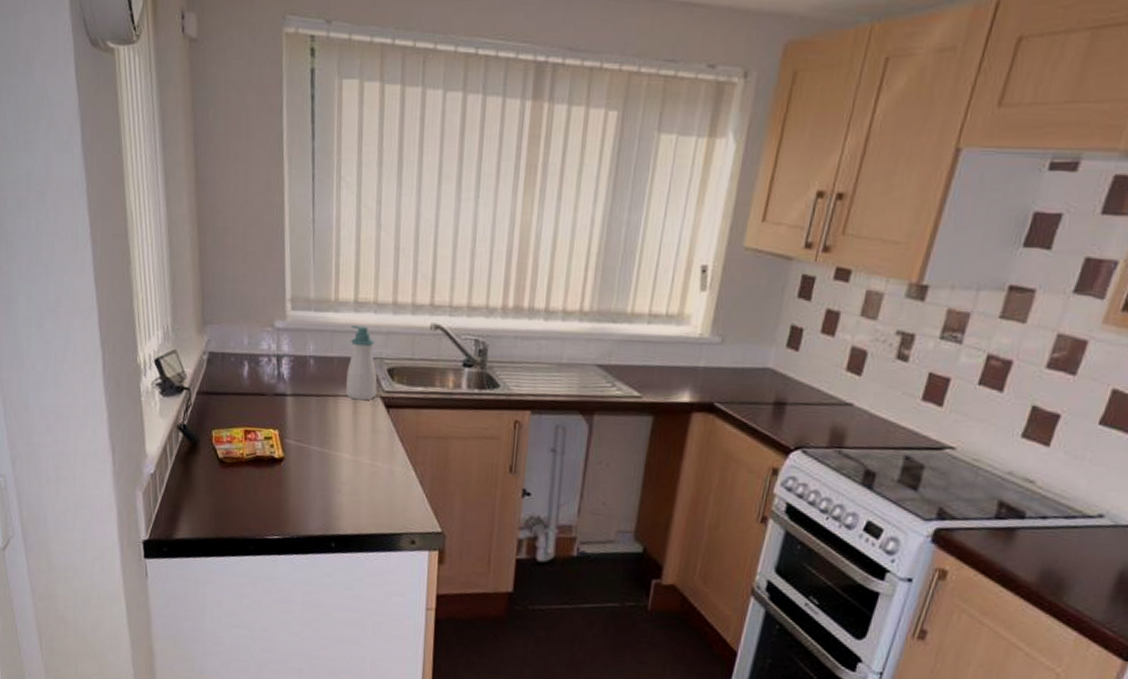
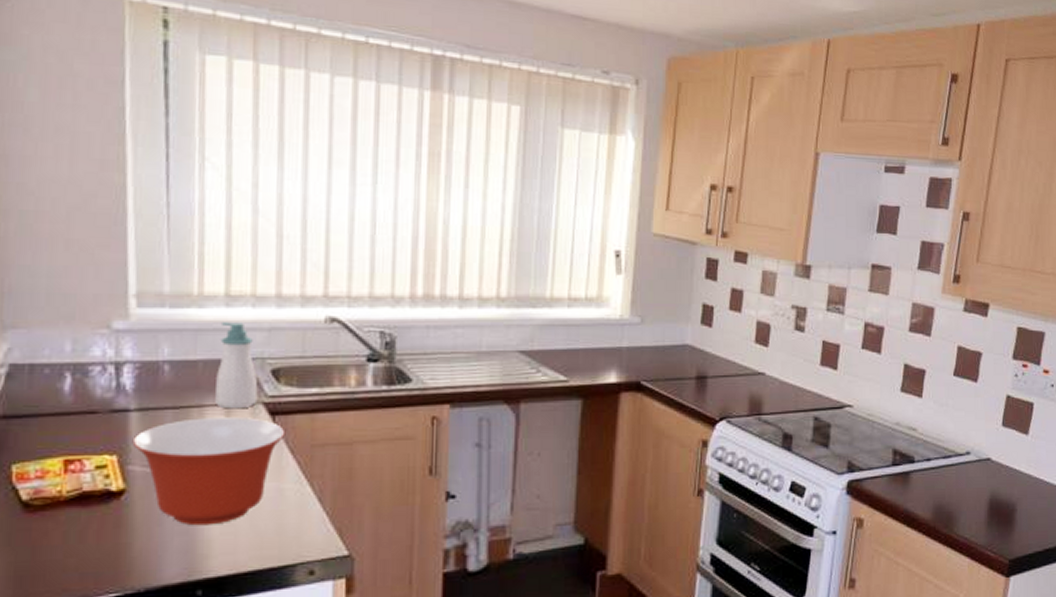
mixing bowl: none [288,405,397,494] -> present [132,417,286,526]

